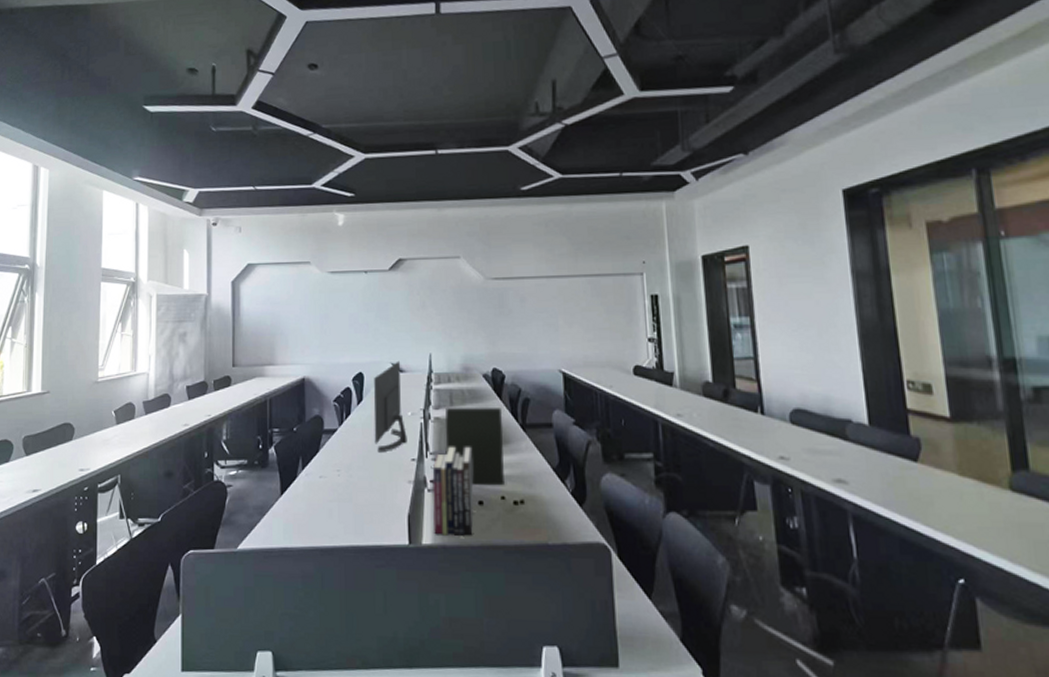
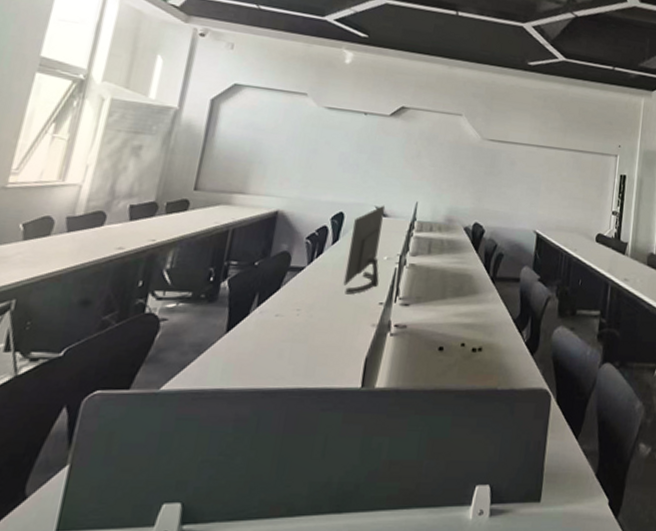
books: present [432,446,474,536] -> none [389,293,441,380]
binder: present [445,407,504,486] -> none [415,255,477,333]

